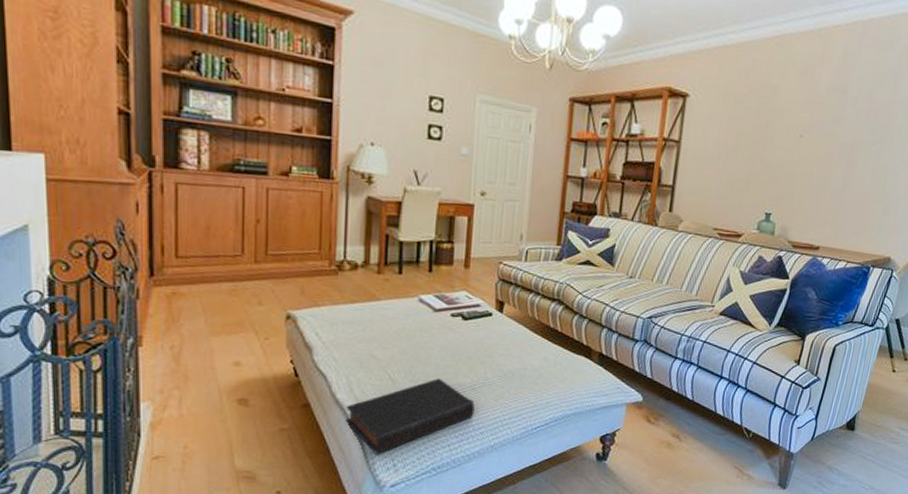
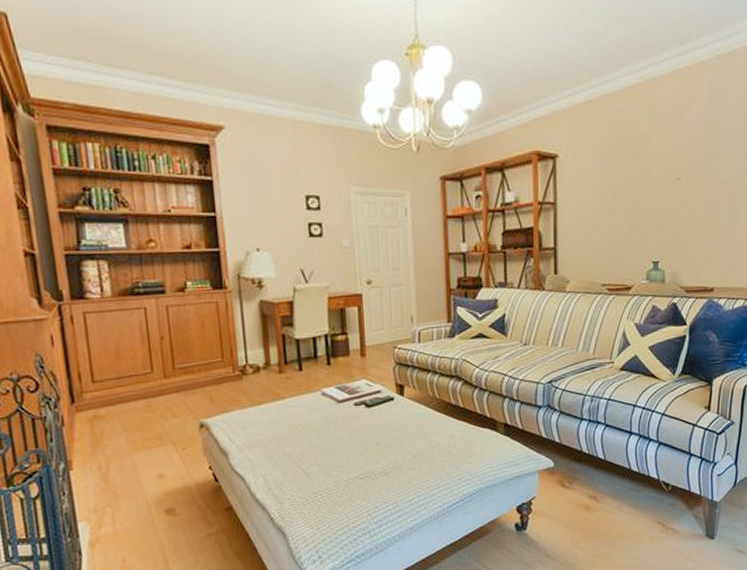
book: present [345,378,475,454] -> none [266,467,389,548]

